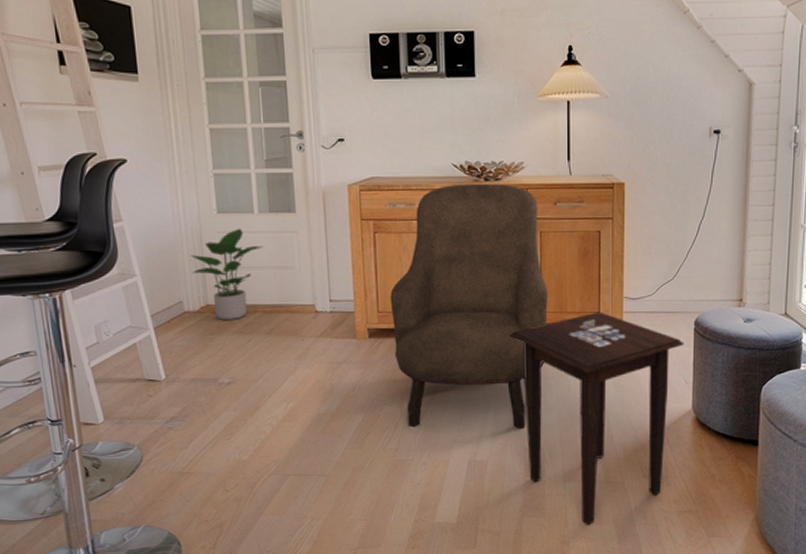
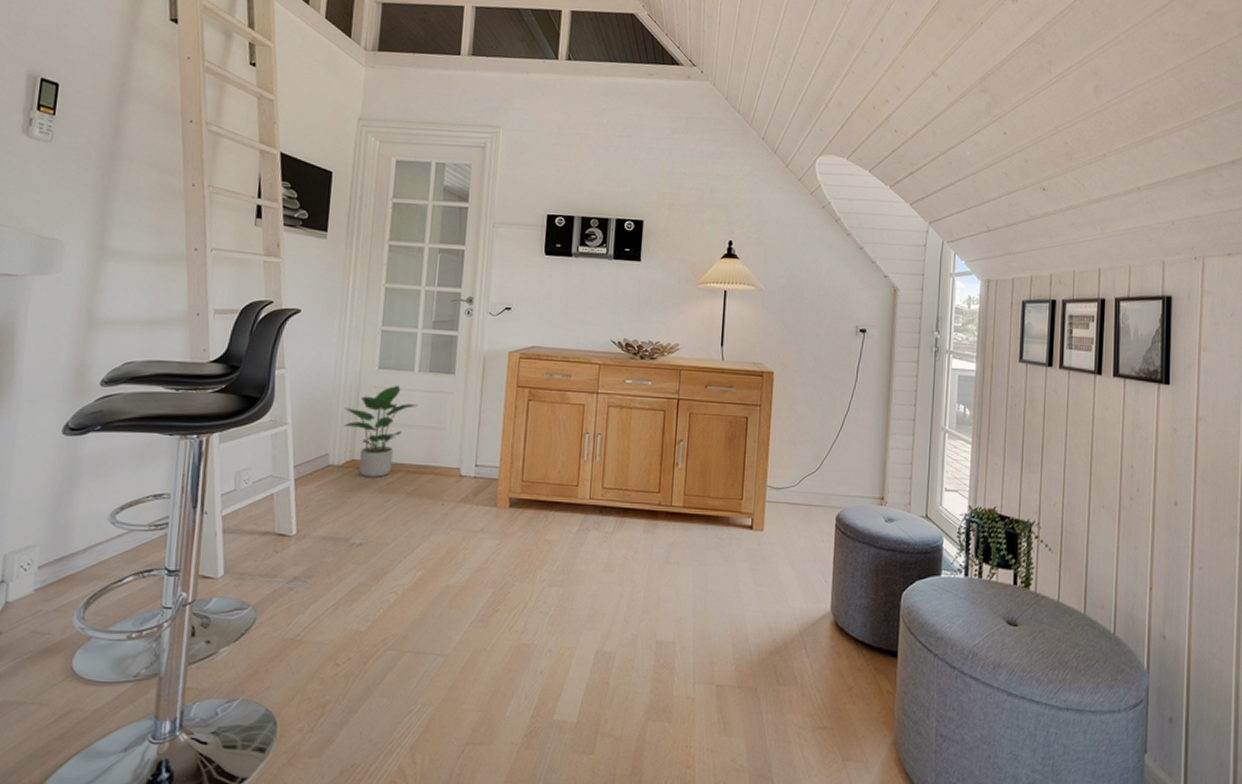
armchair: present [390,183,548,430] -> none [533,360,693,620]
side table: present [509,311,684,525] -> none [650,498,825,736]

